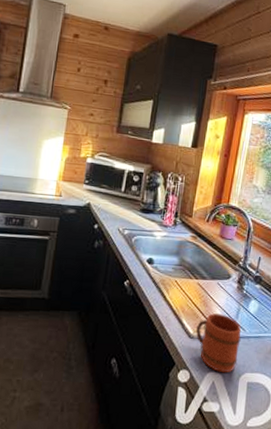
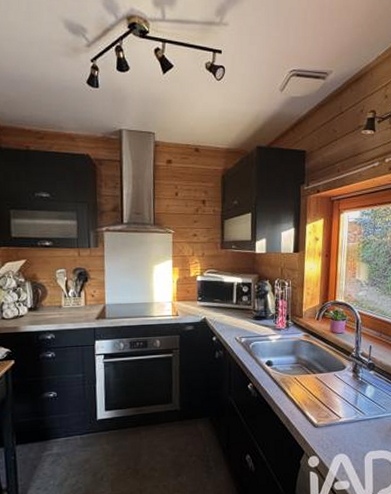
mug: present [196,313,241,373] -> none [320,402,362,454]

